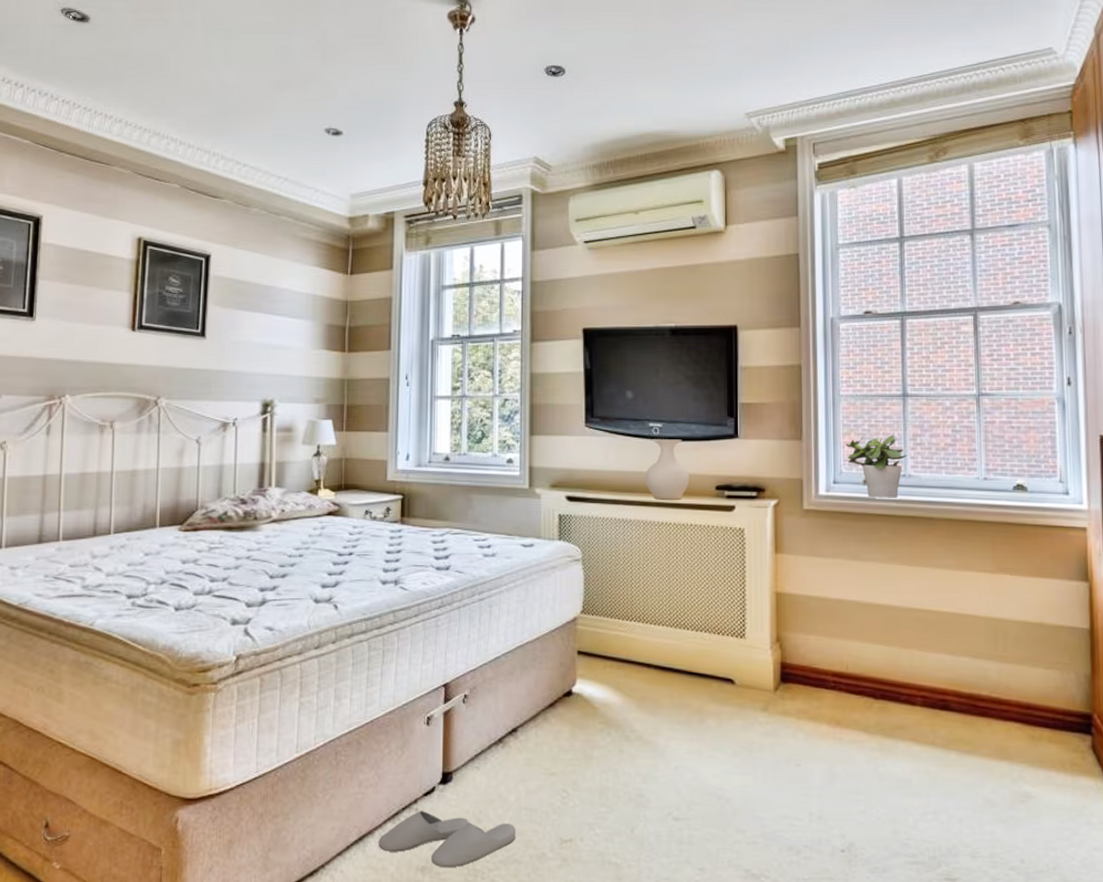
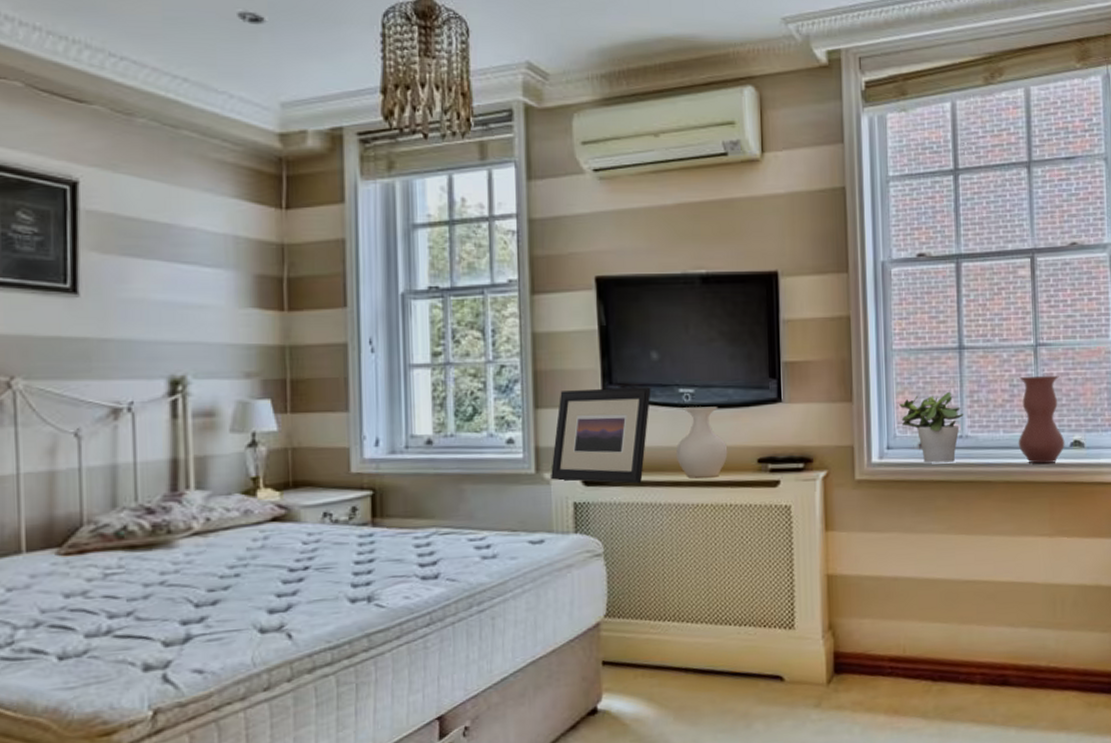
picture frame: none [541,420,626,502] -> present [551,387,651,484]
vase: none [960,423,1008,504] -> present [1018,375,1065,464]

